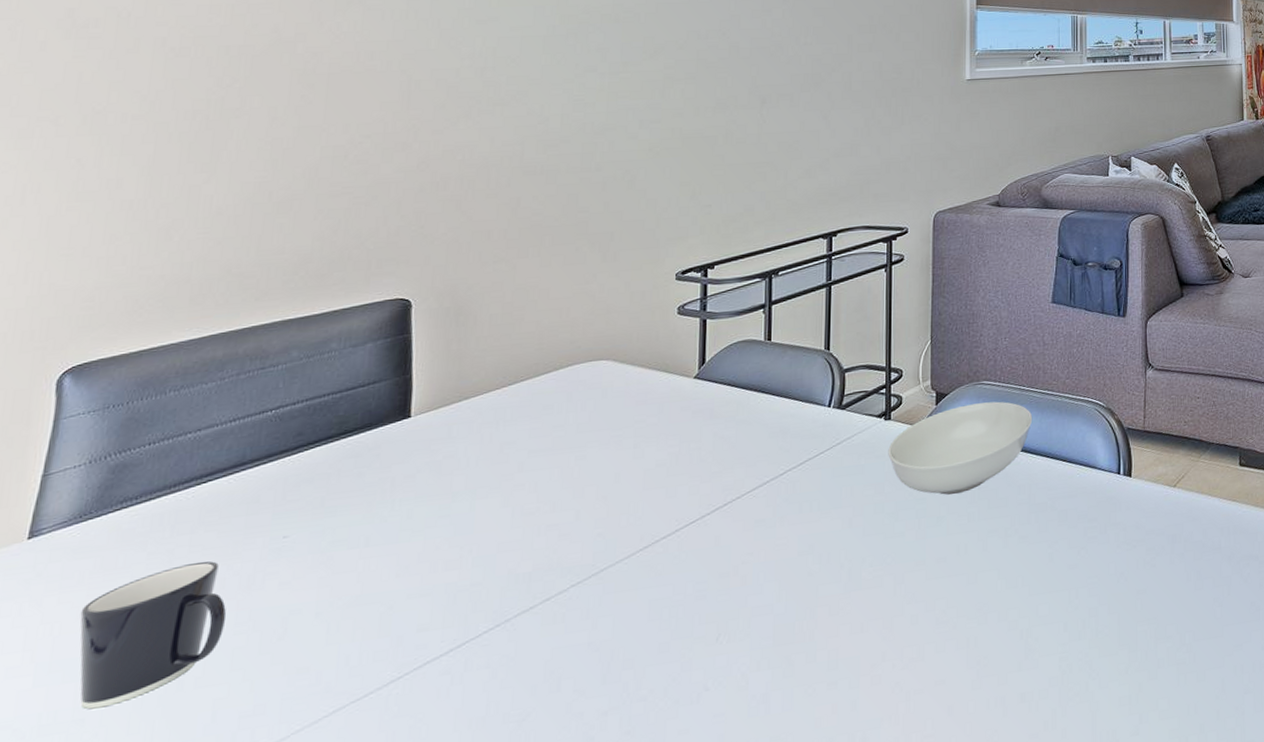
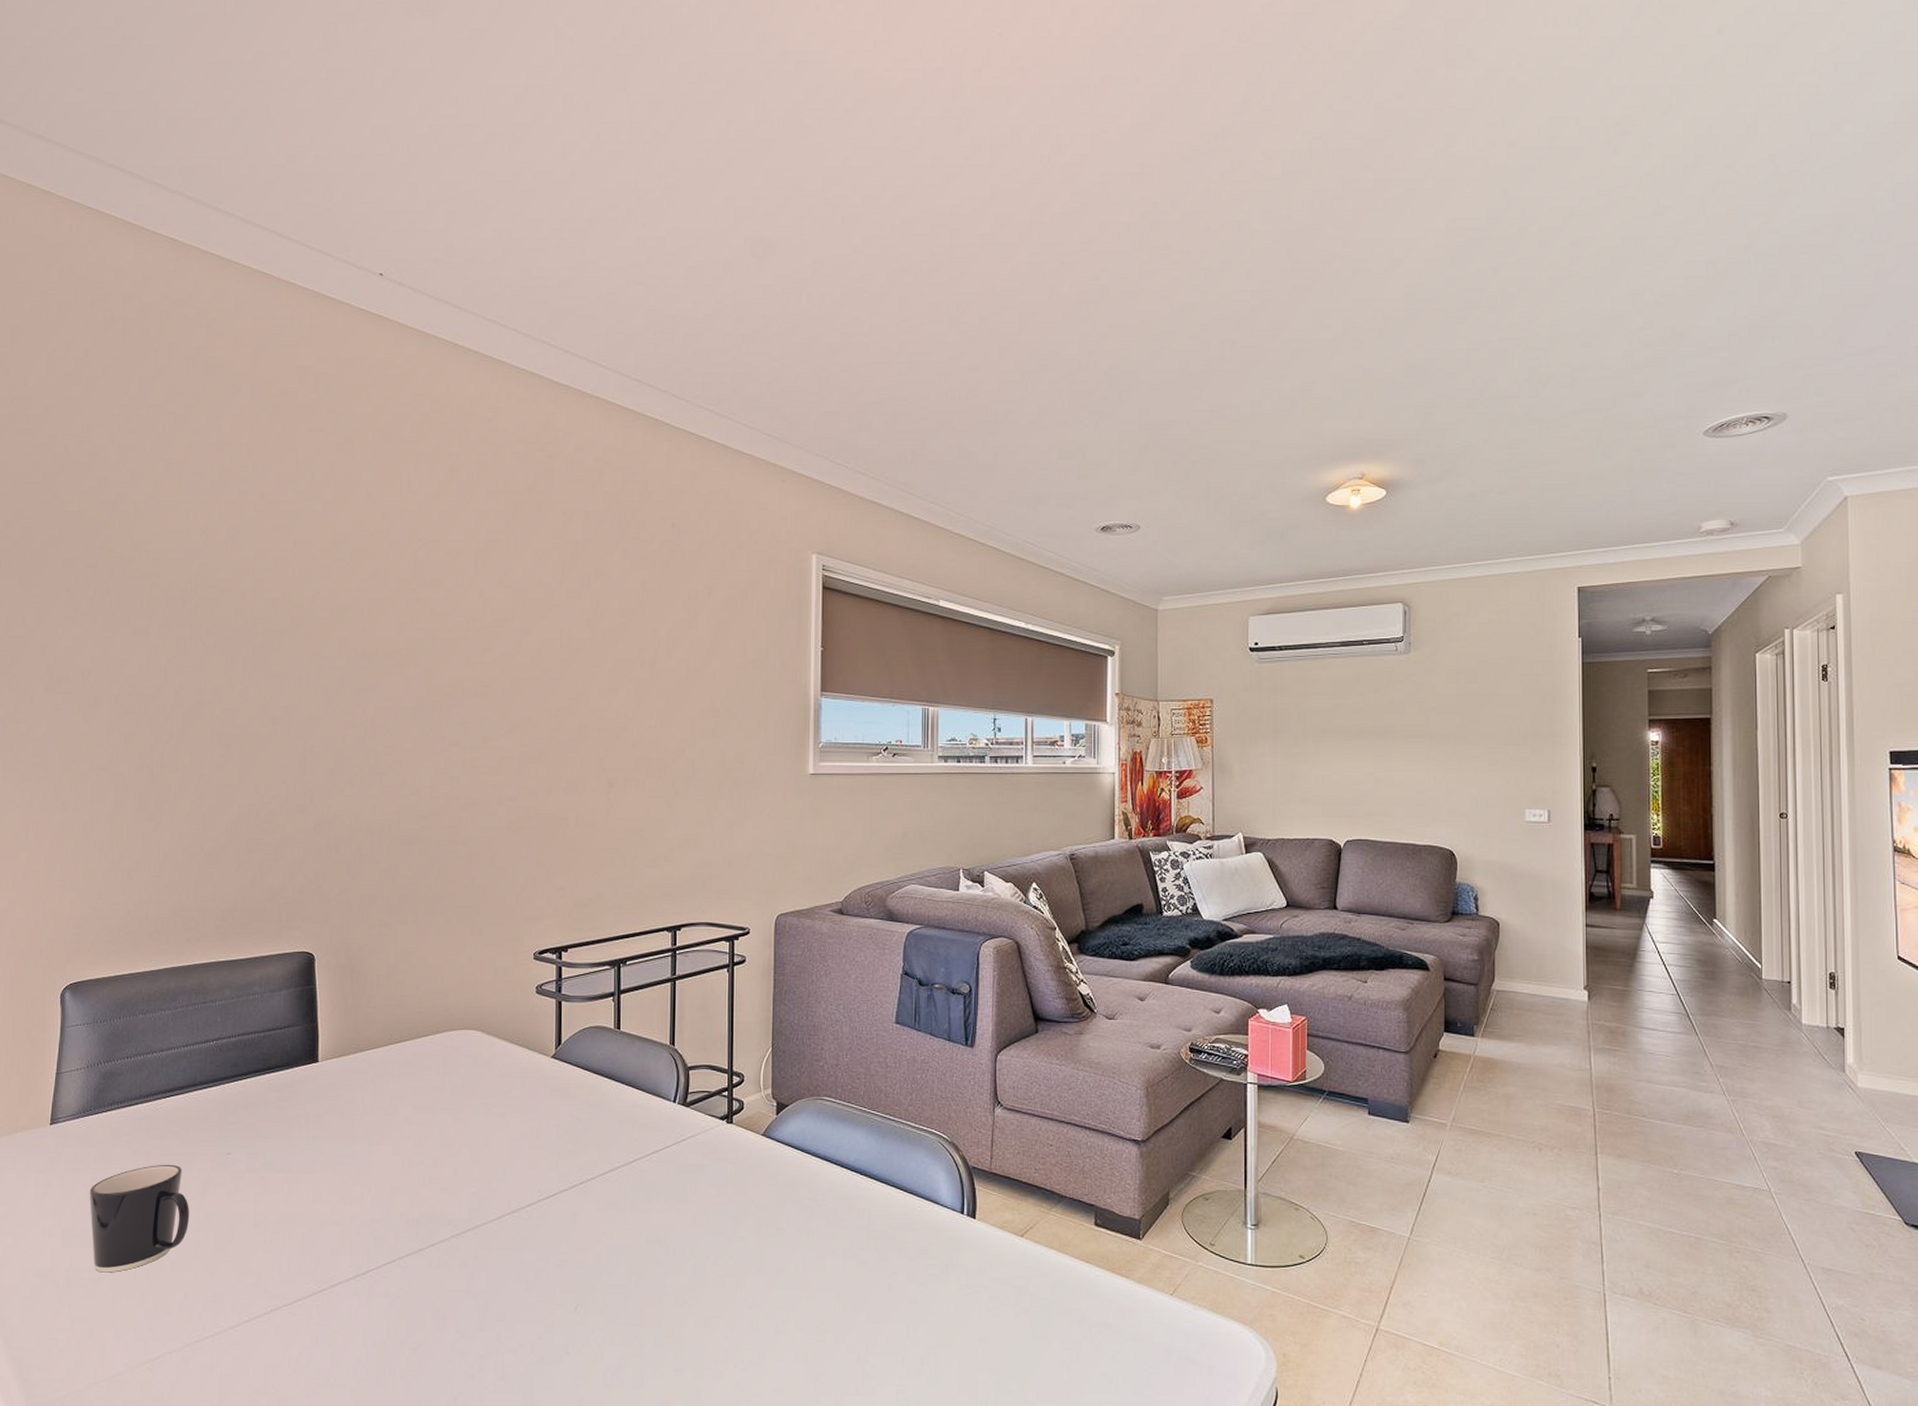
bowl: present [888,401,1033,495] -> none [730,1119,874,1207]

